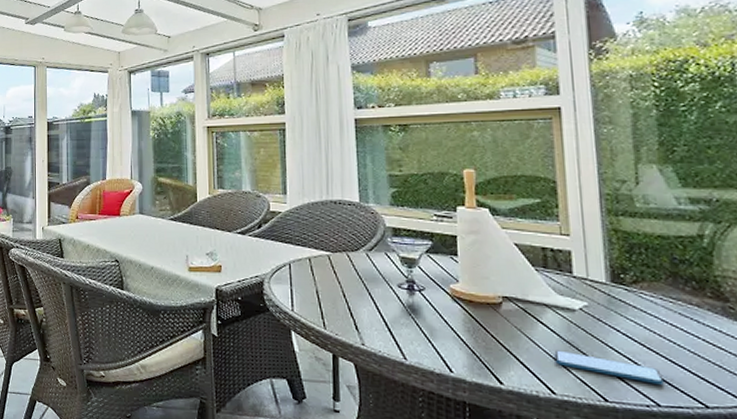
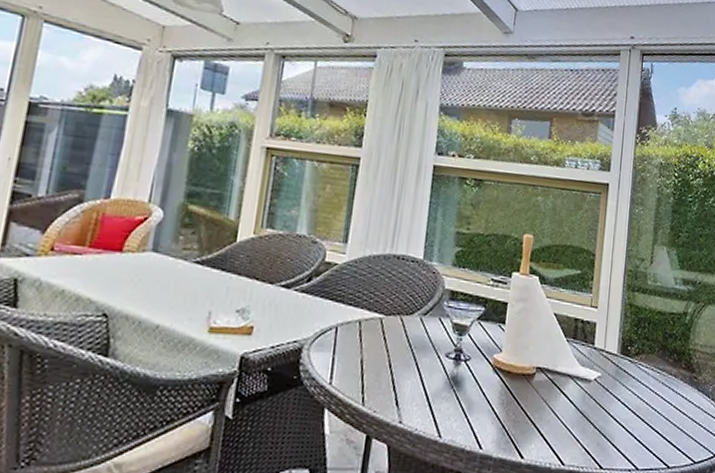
smartphone: present [555,350,664,385] -> none [569,420,644,449]

